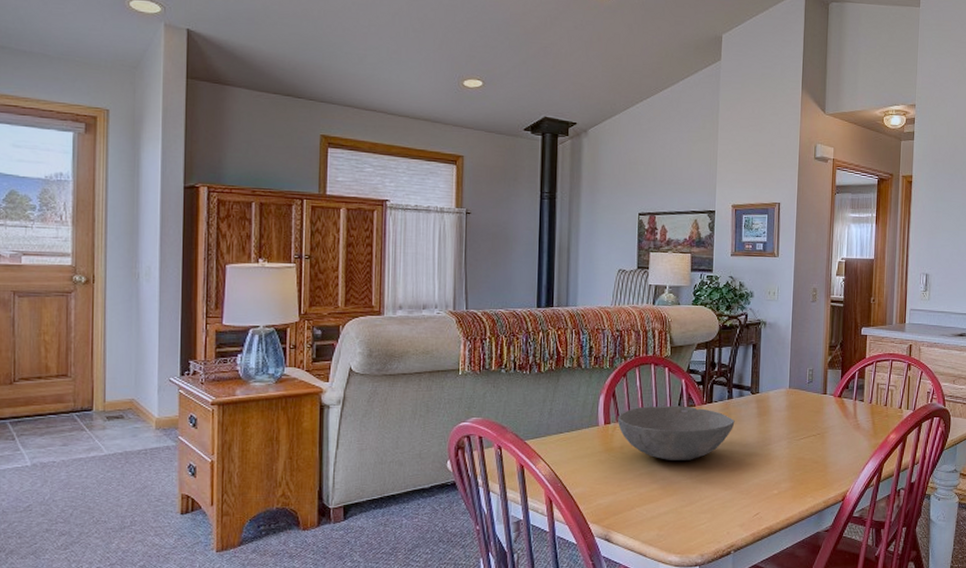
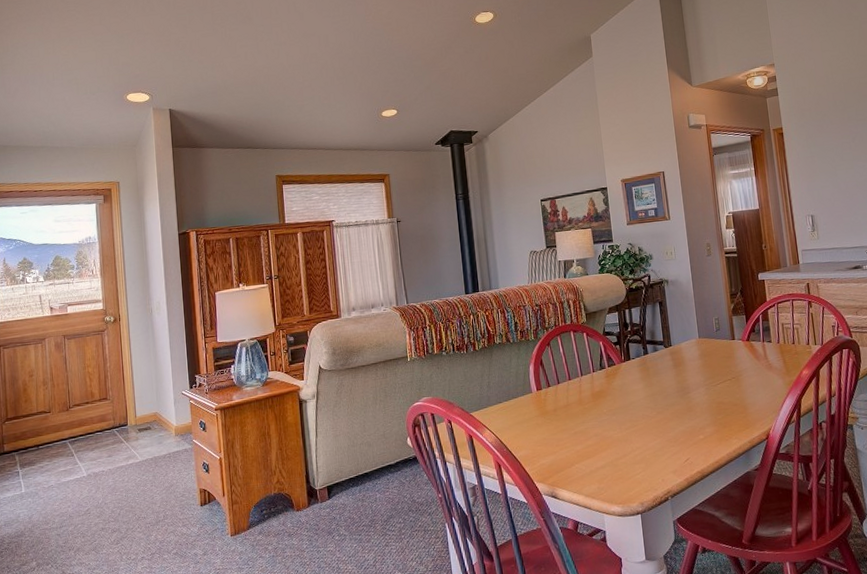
bowl: present [618,405,735,460] -> none [548,366,654,418]

